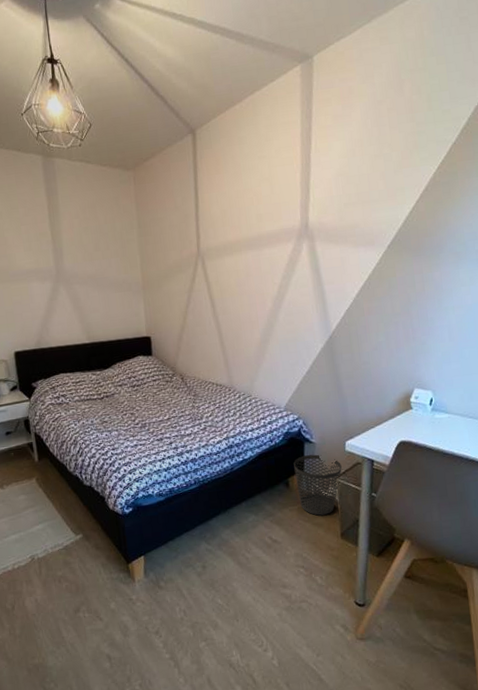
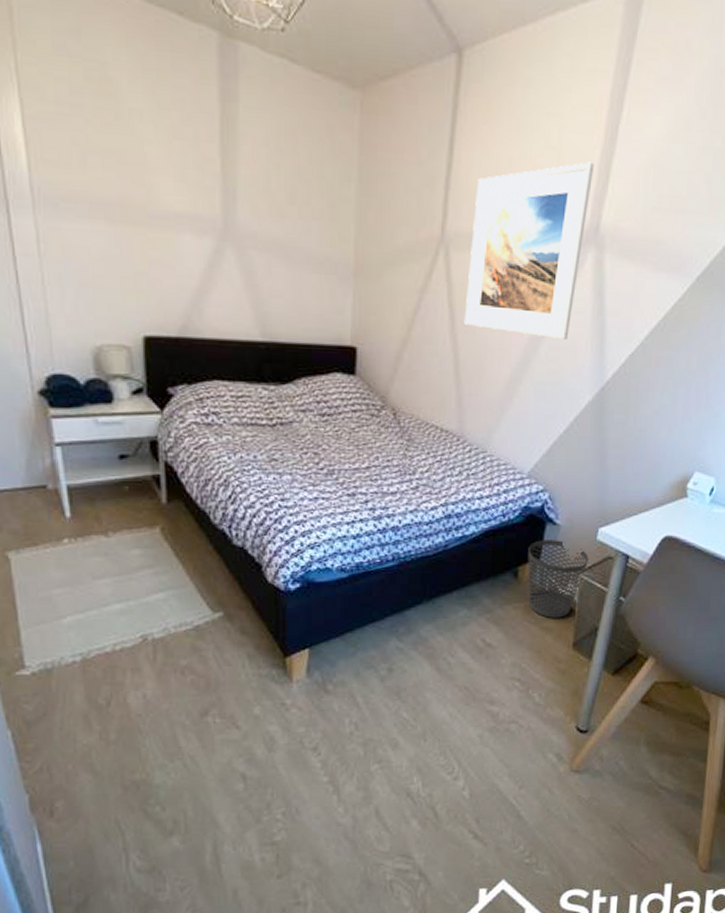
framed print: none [217,182,299,309] -> present [464,162,595,341]

